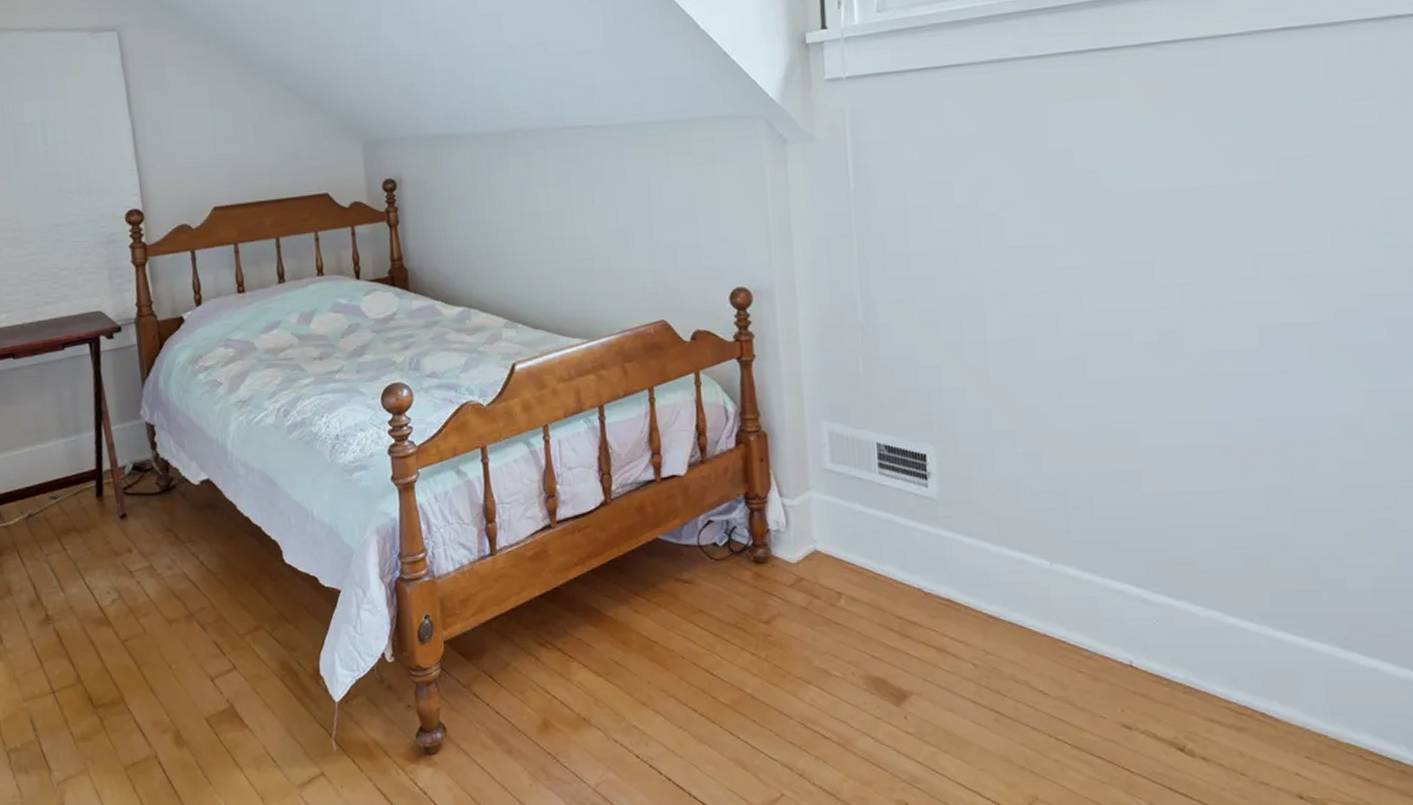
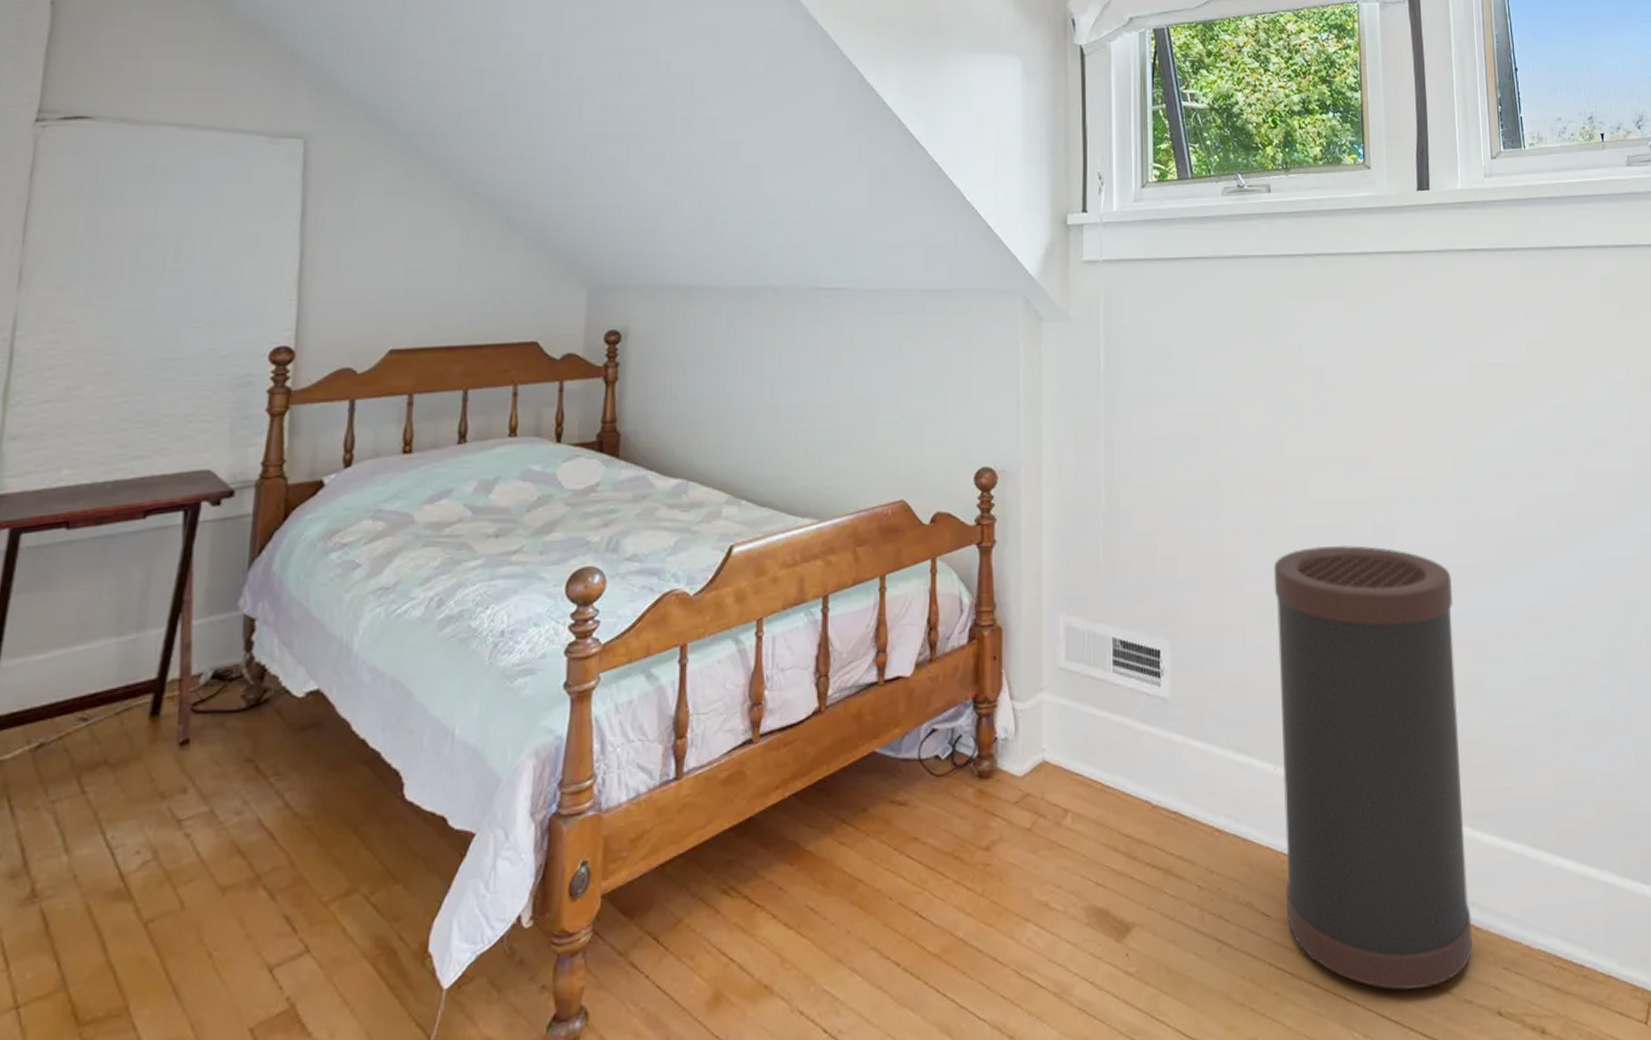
trash can: none [1045,353,1271,768] -> present [1273,544,1473,990]

